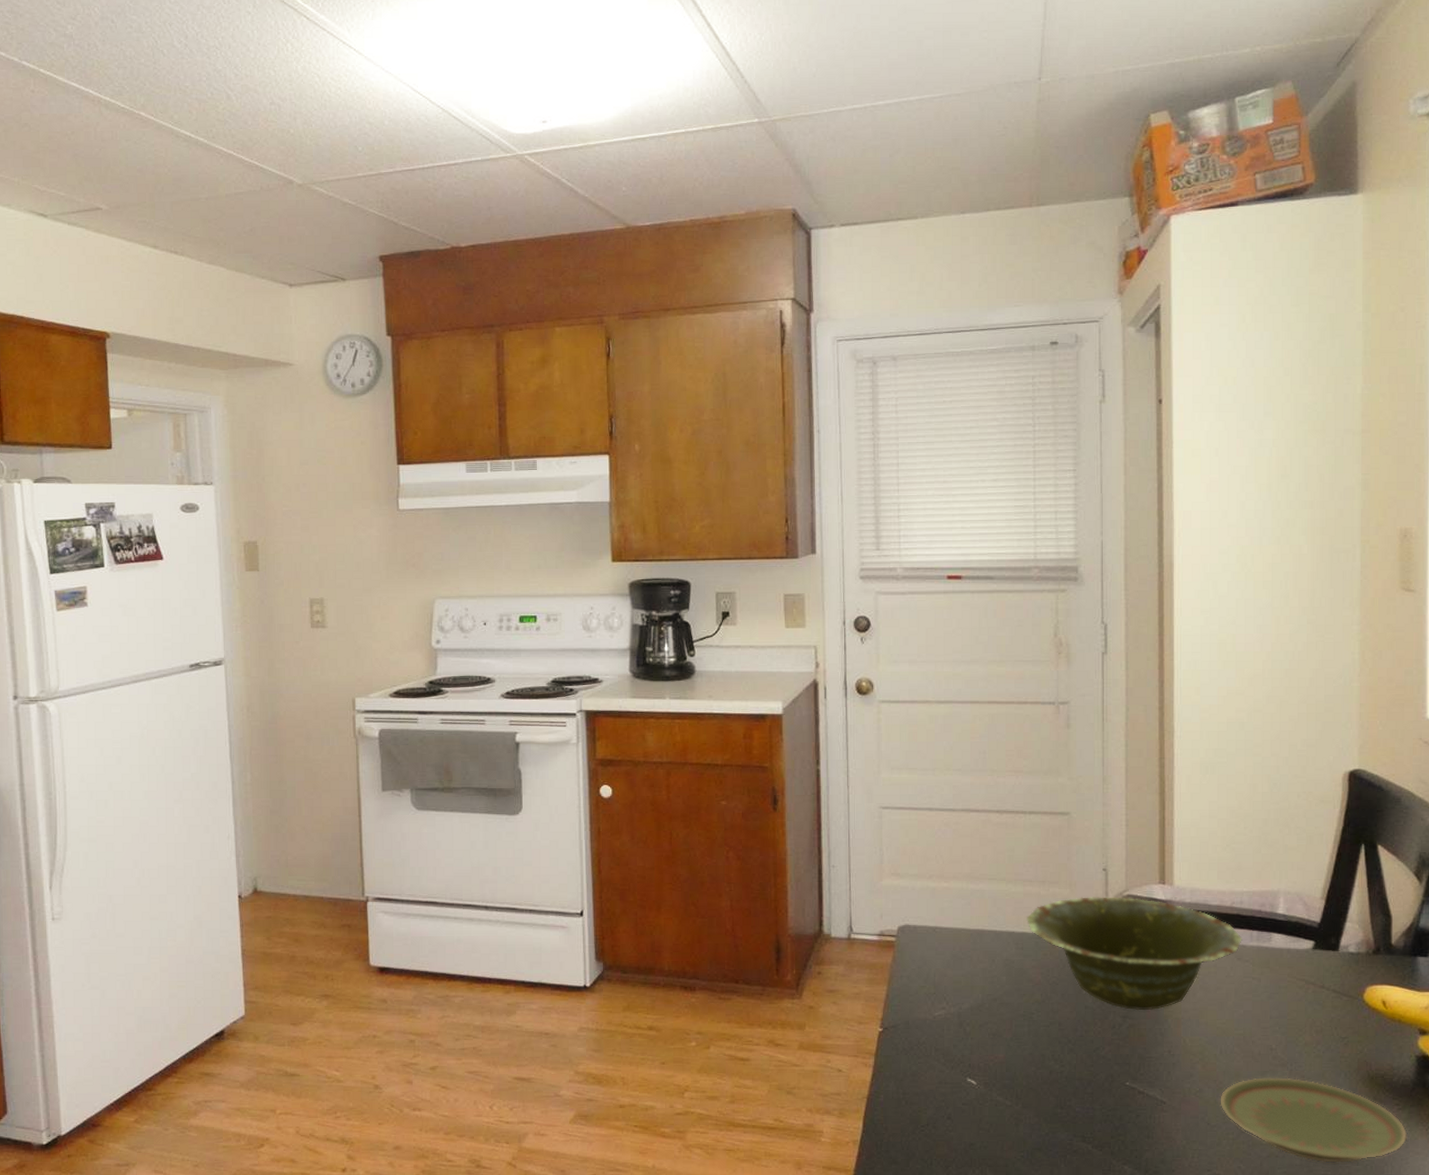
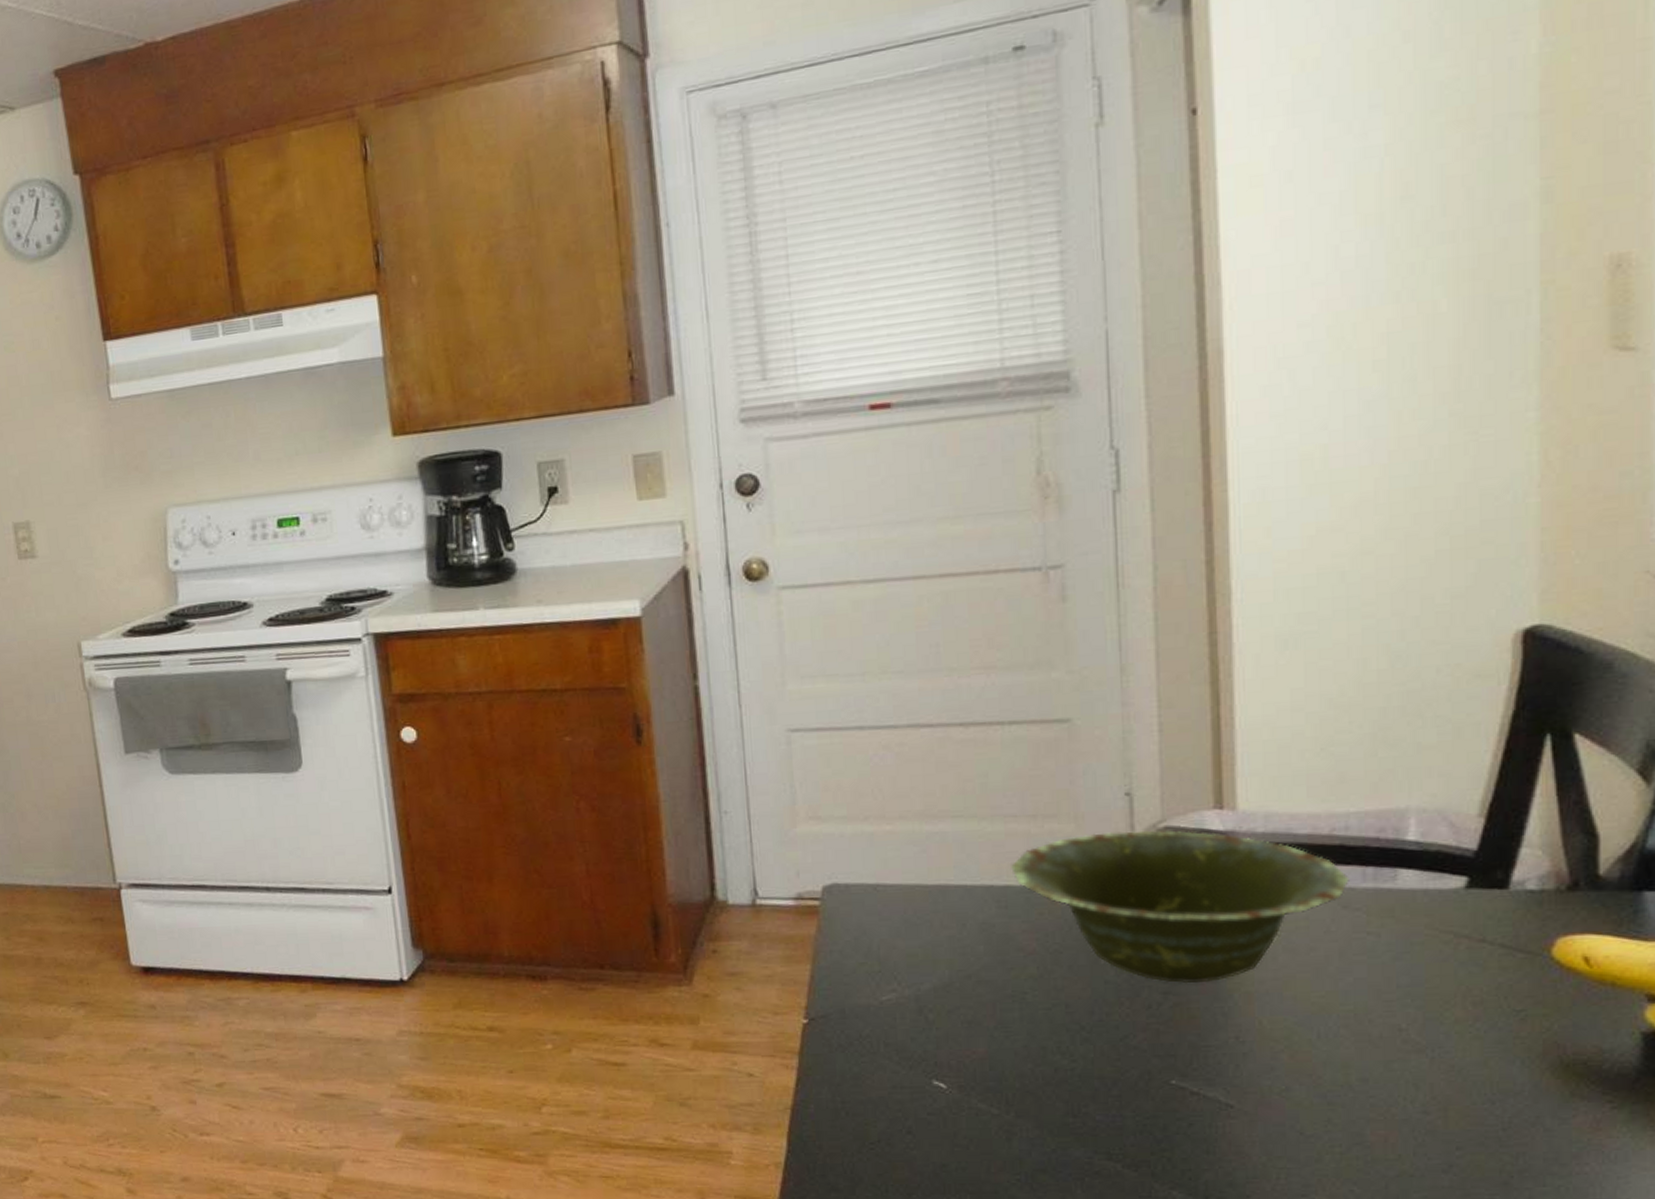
plate: present [1220,1077,1408,1163] -> none [1318,1068,1628,1184]

